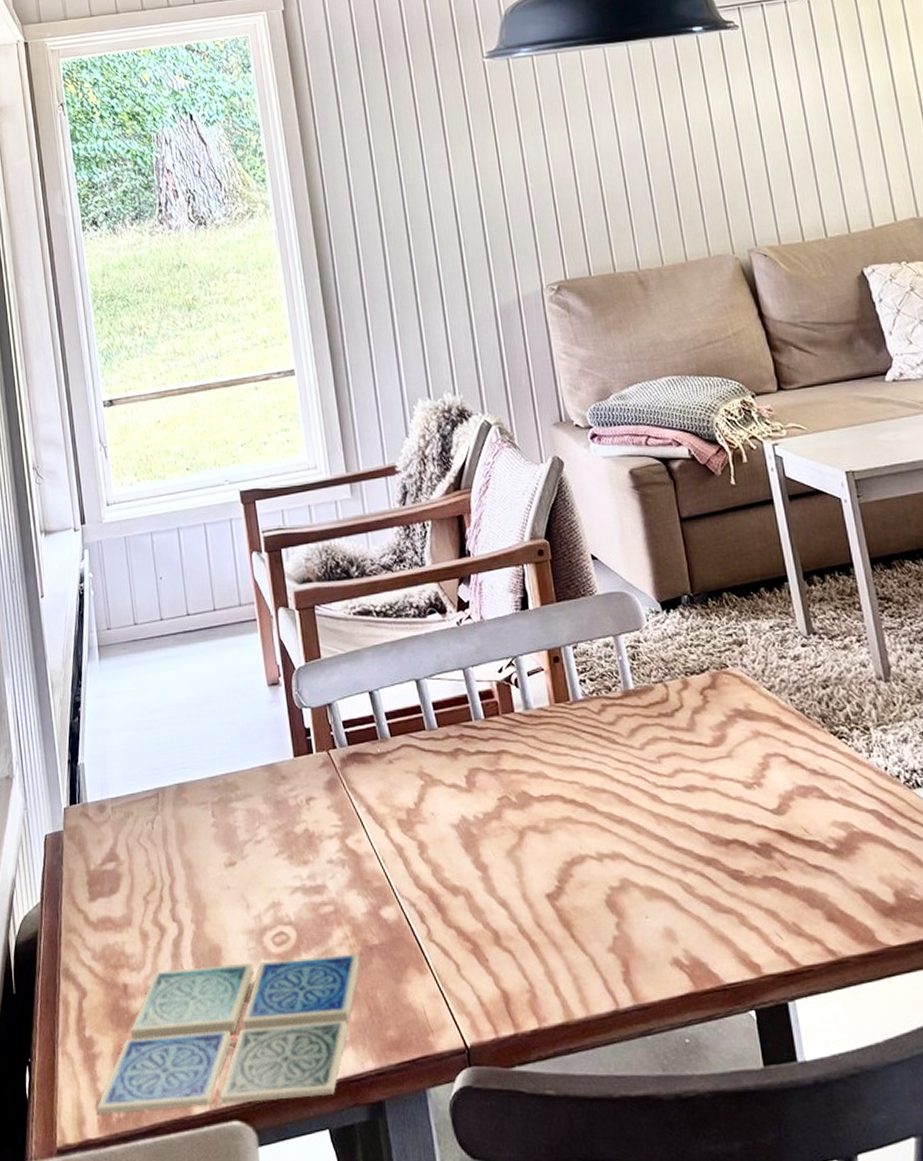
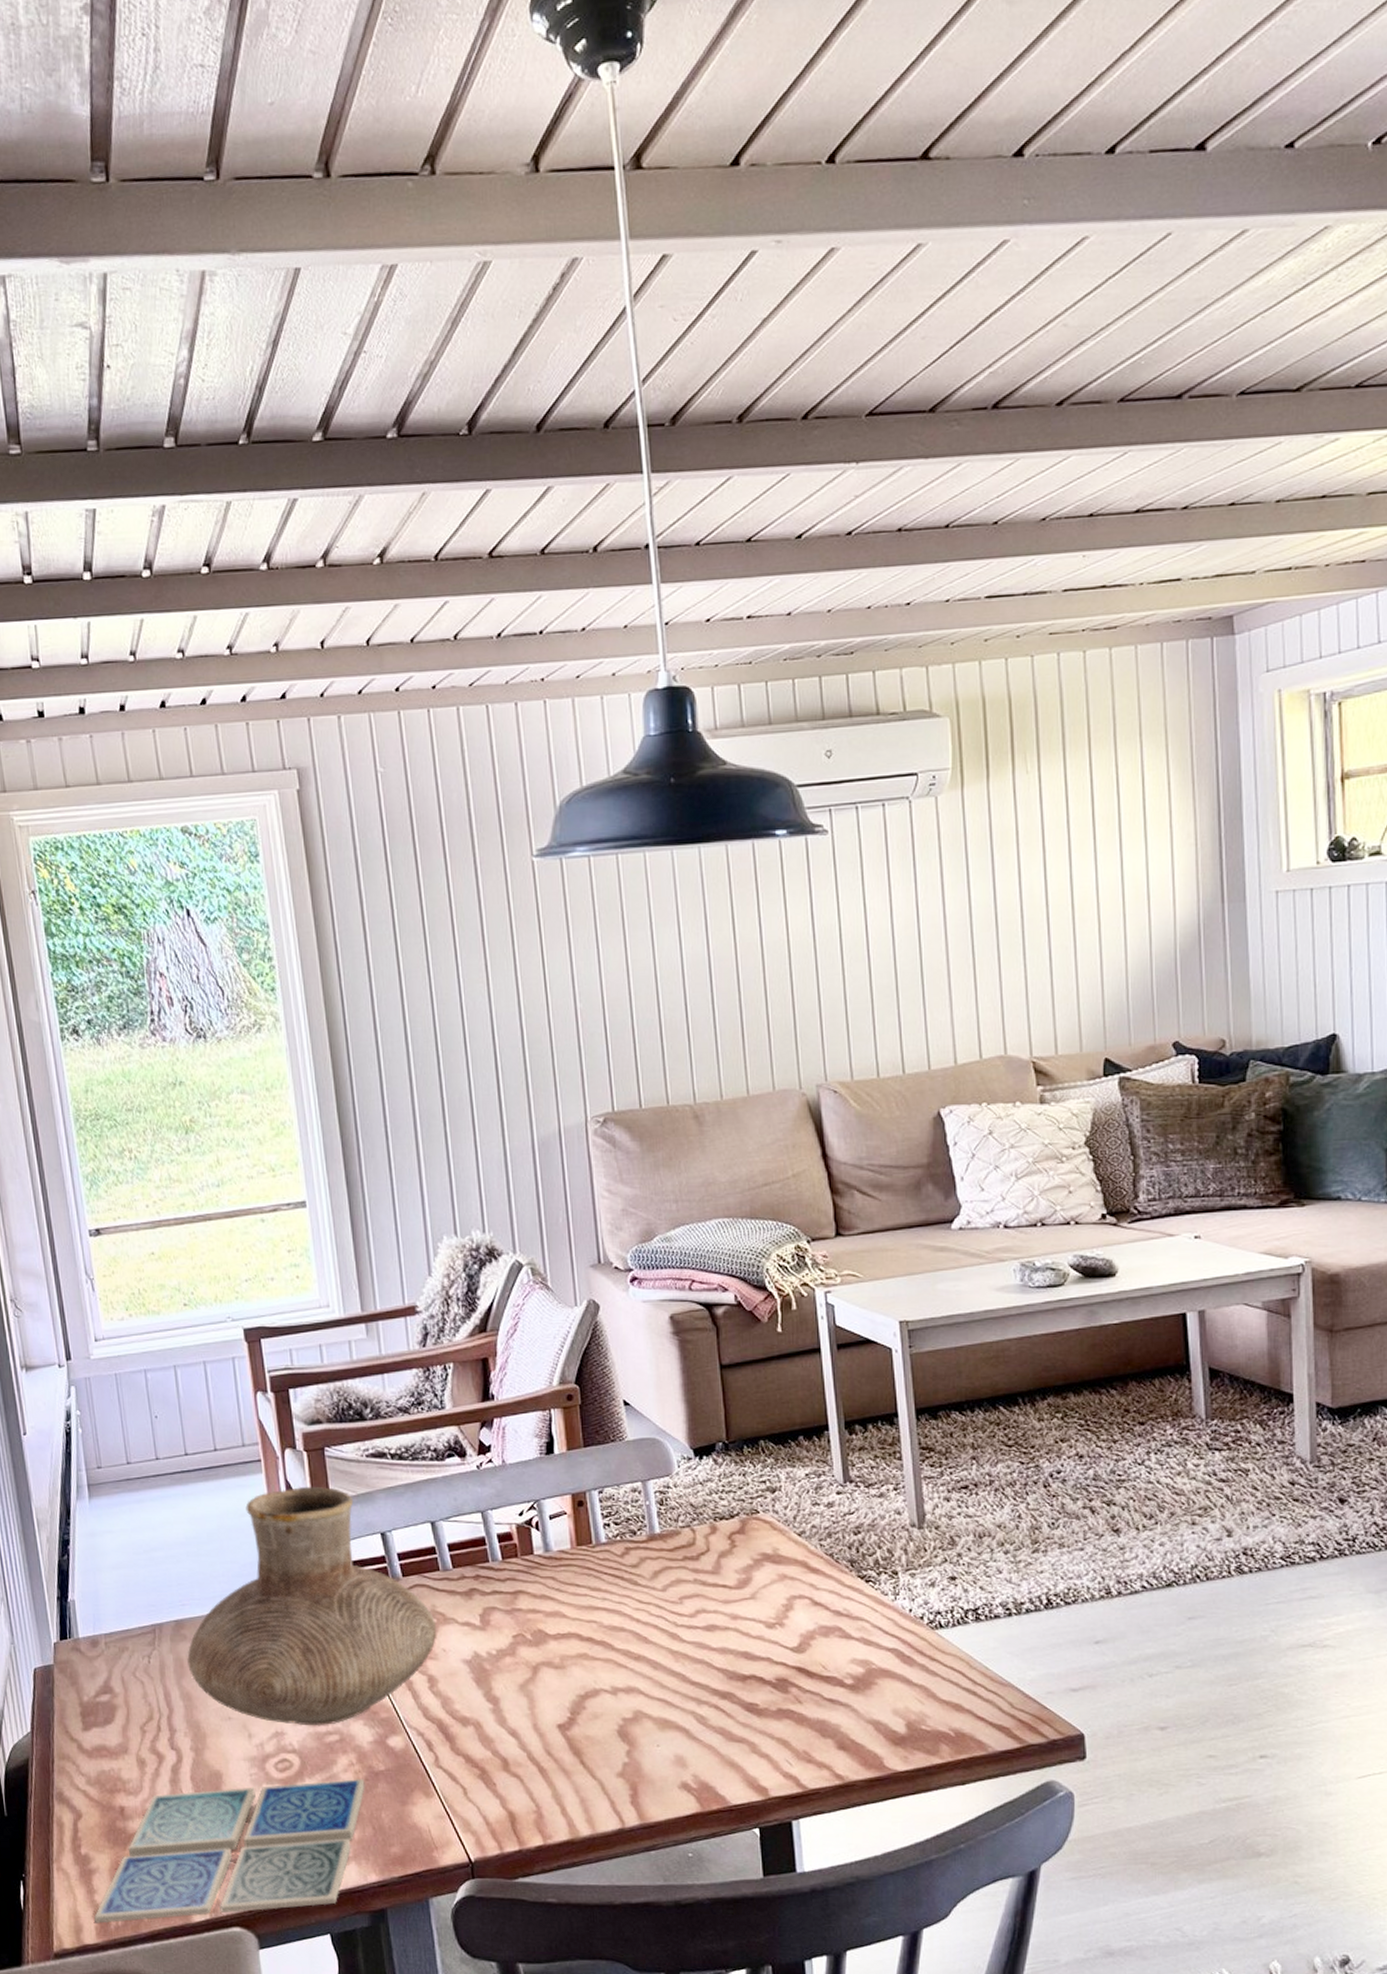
vase: none [188,644,425,896] -> present [187,1486,437,1726]

